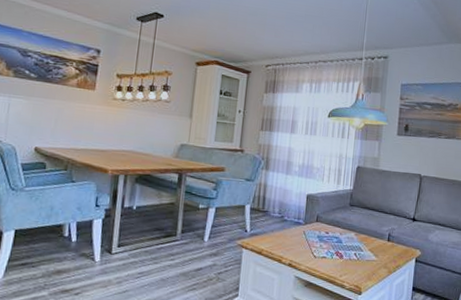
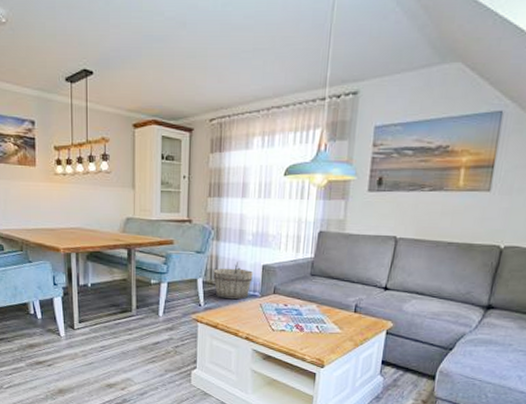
wooden bucket: none [260,191,298,226] -> present [213,262,253,300]

